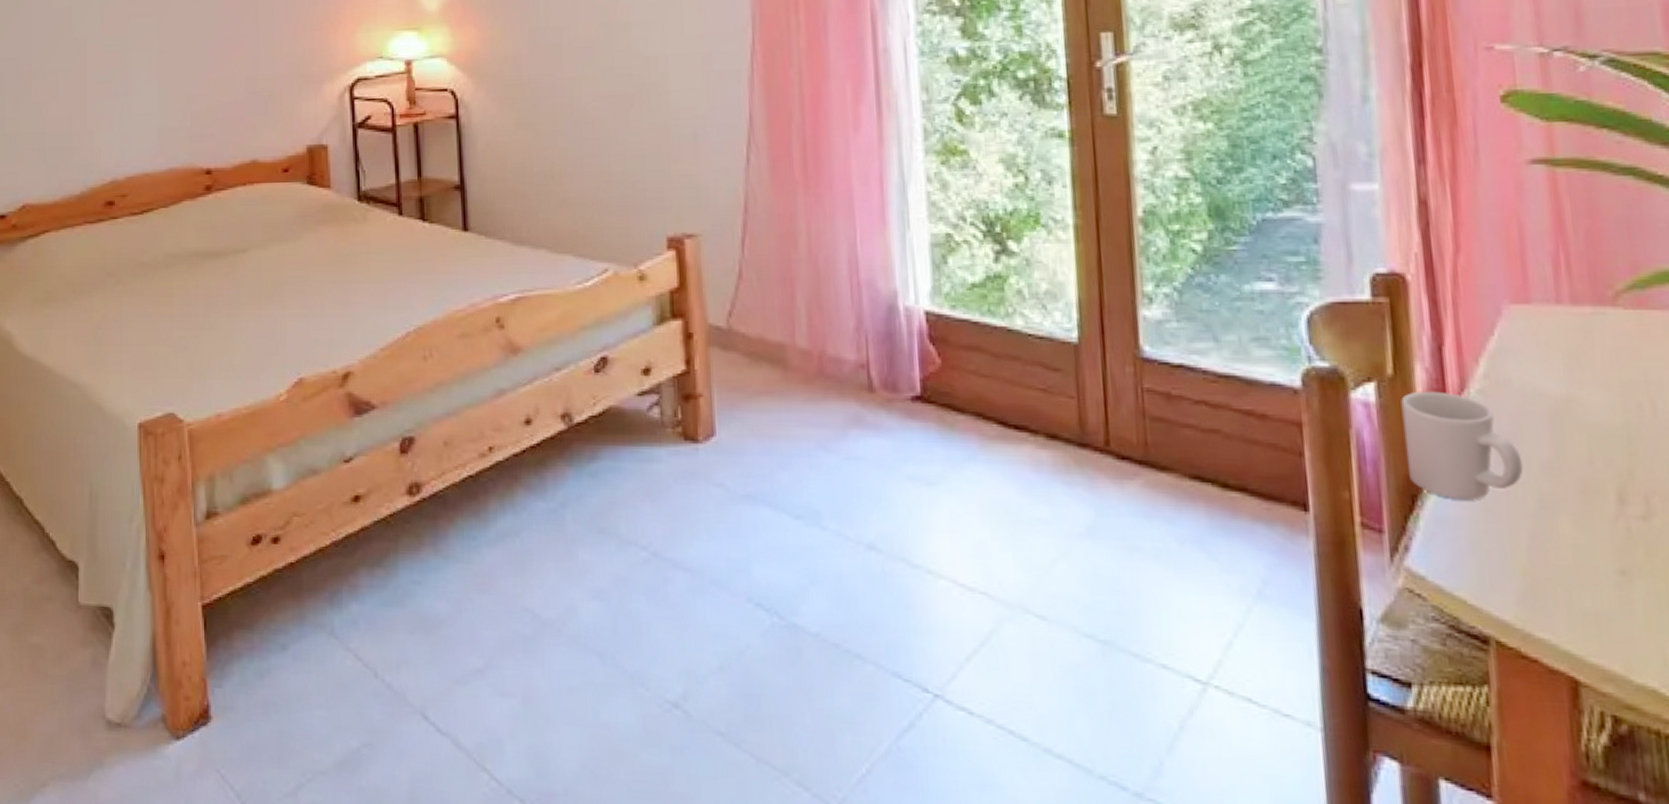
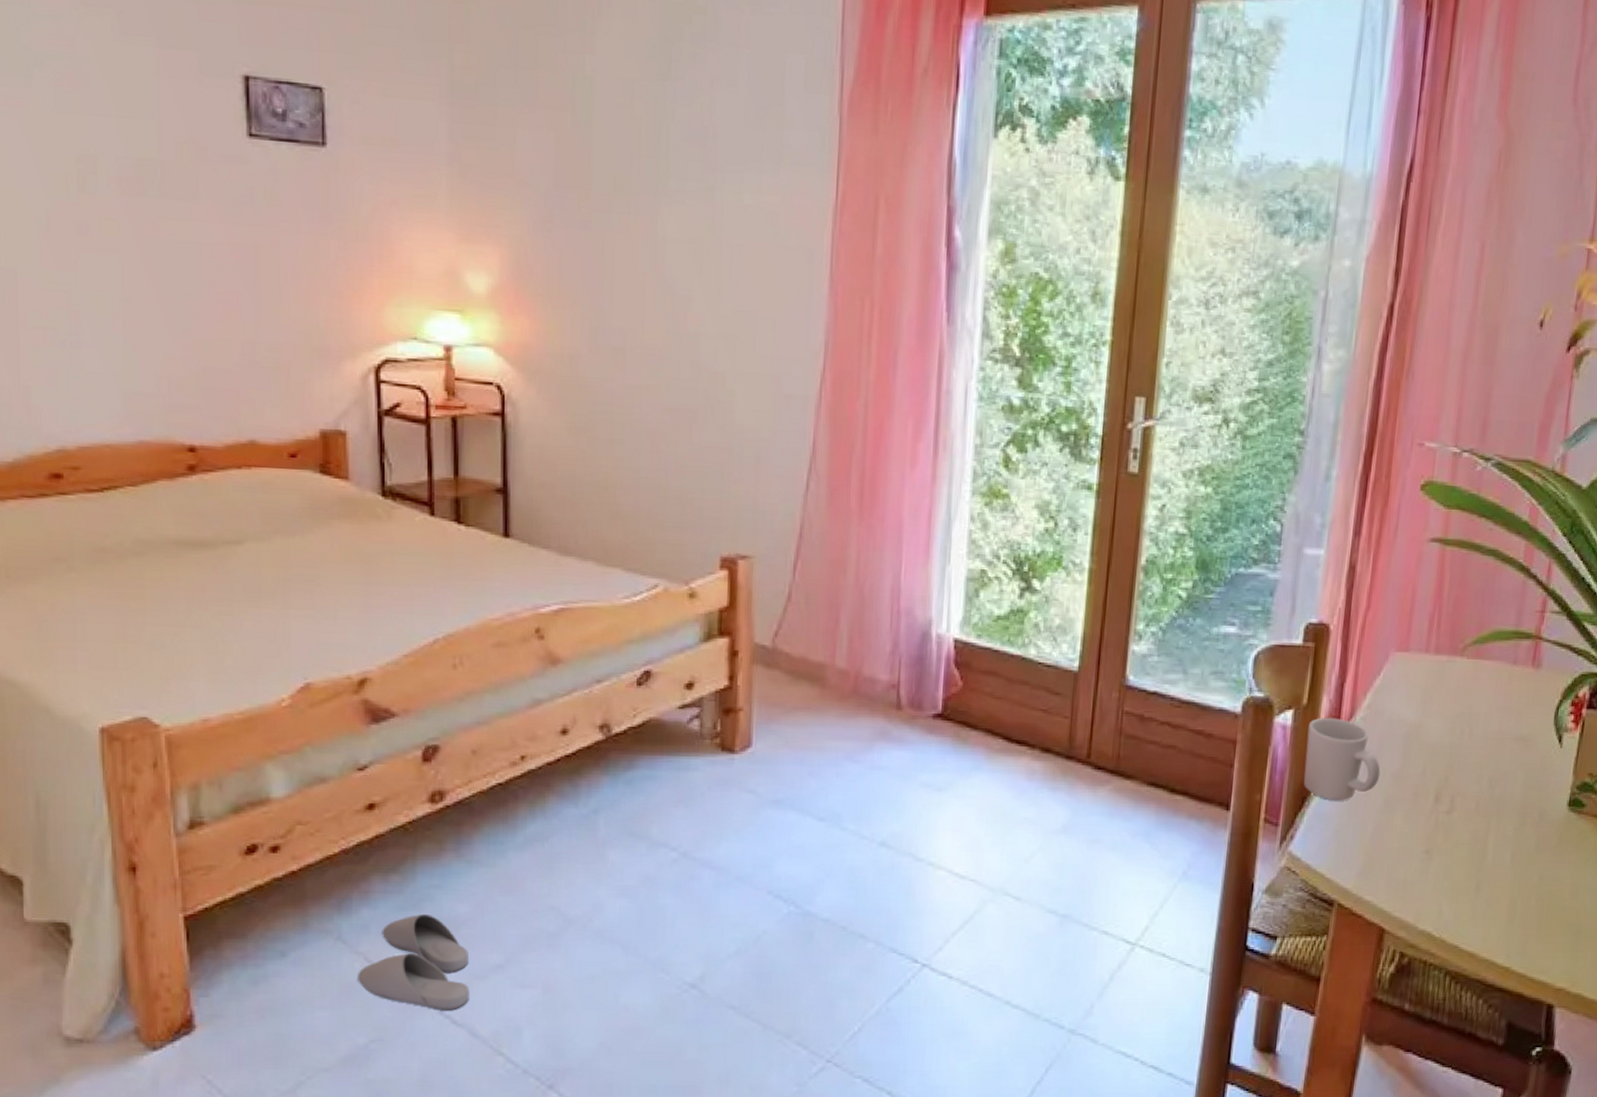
slippers: none [349,610,452,717] -> present [358,913,470,1011]

